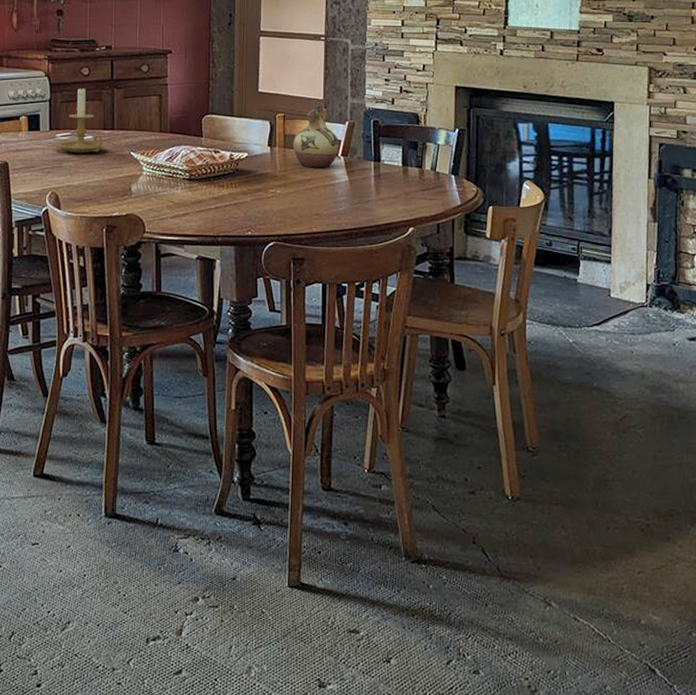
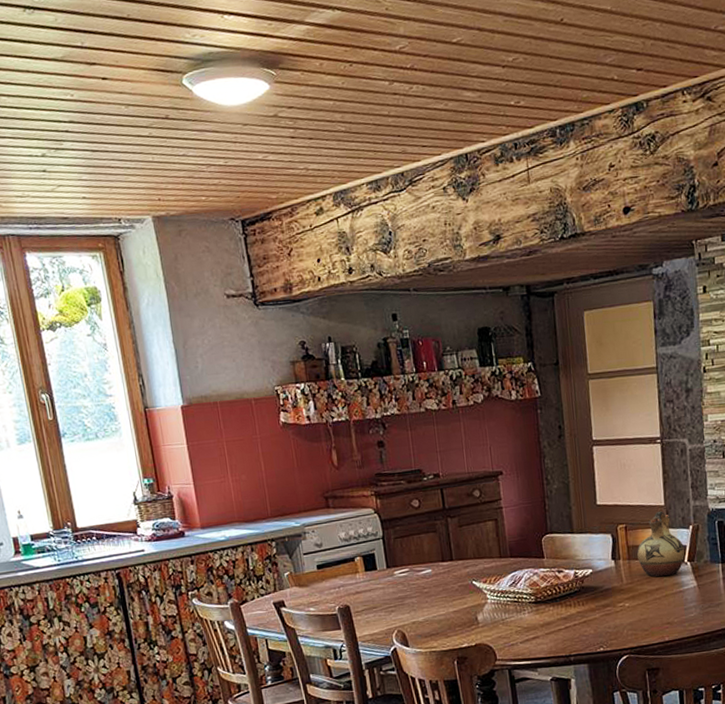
candle holder: present [54,86,108,153] -> none [393,519,448,589]

